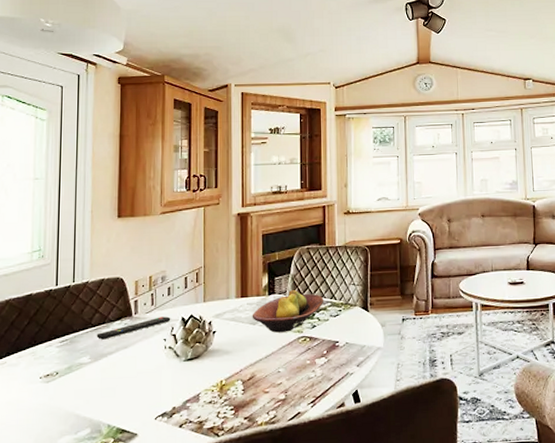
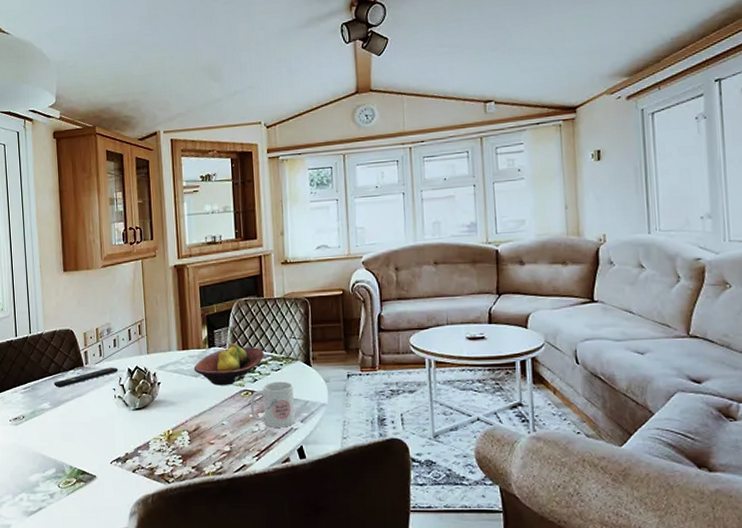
mug: none [307,327,351,373] -> present [250,381,295,428]

